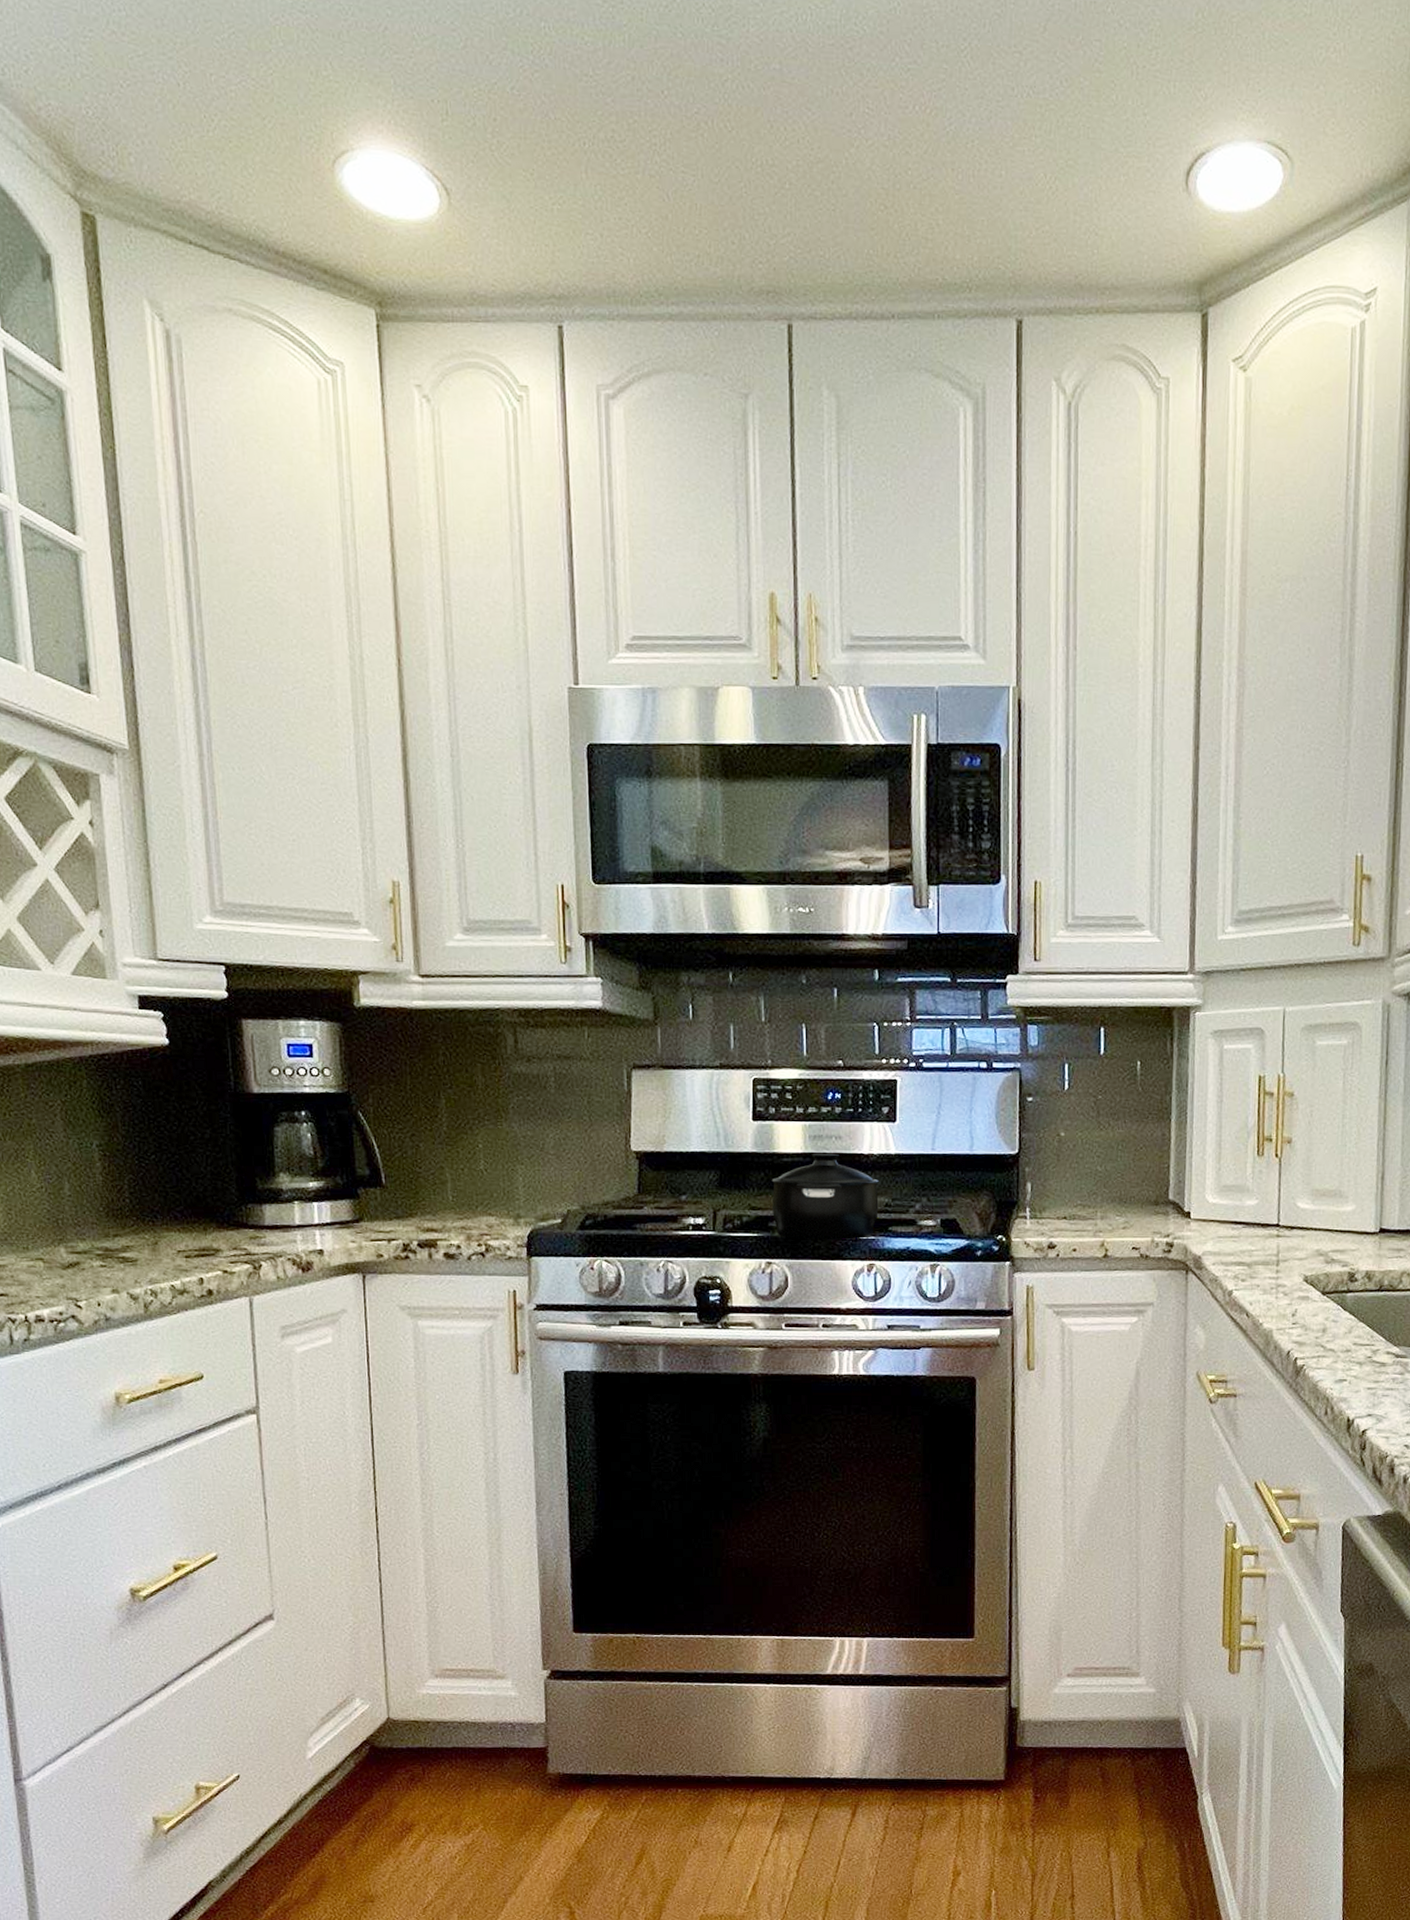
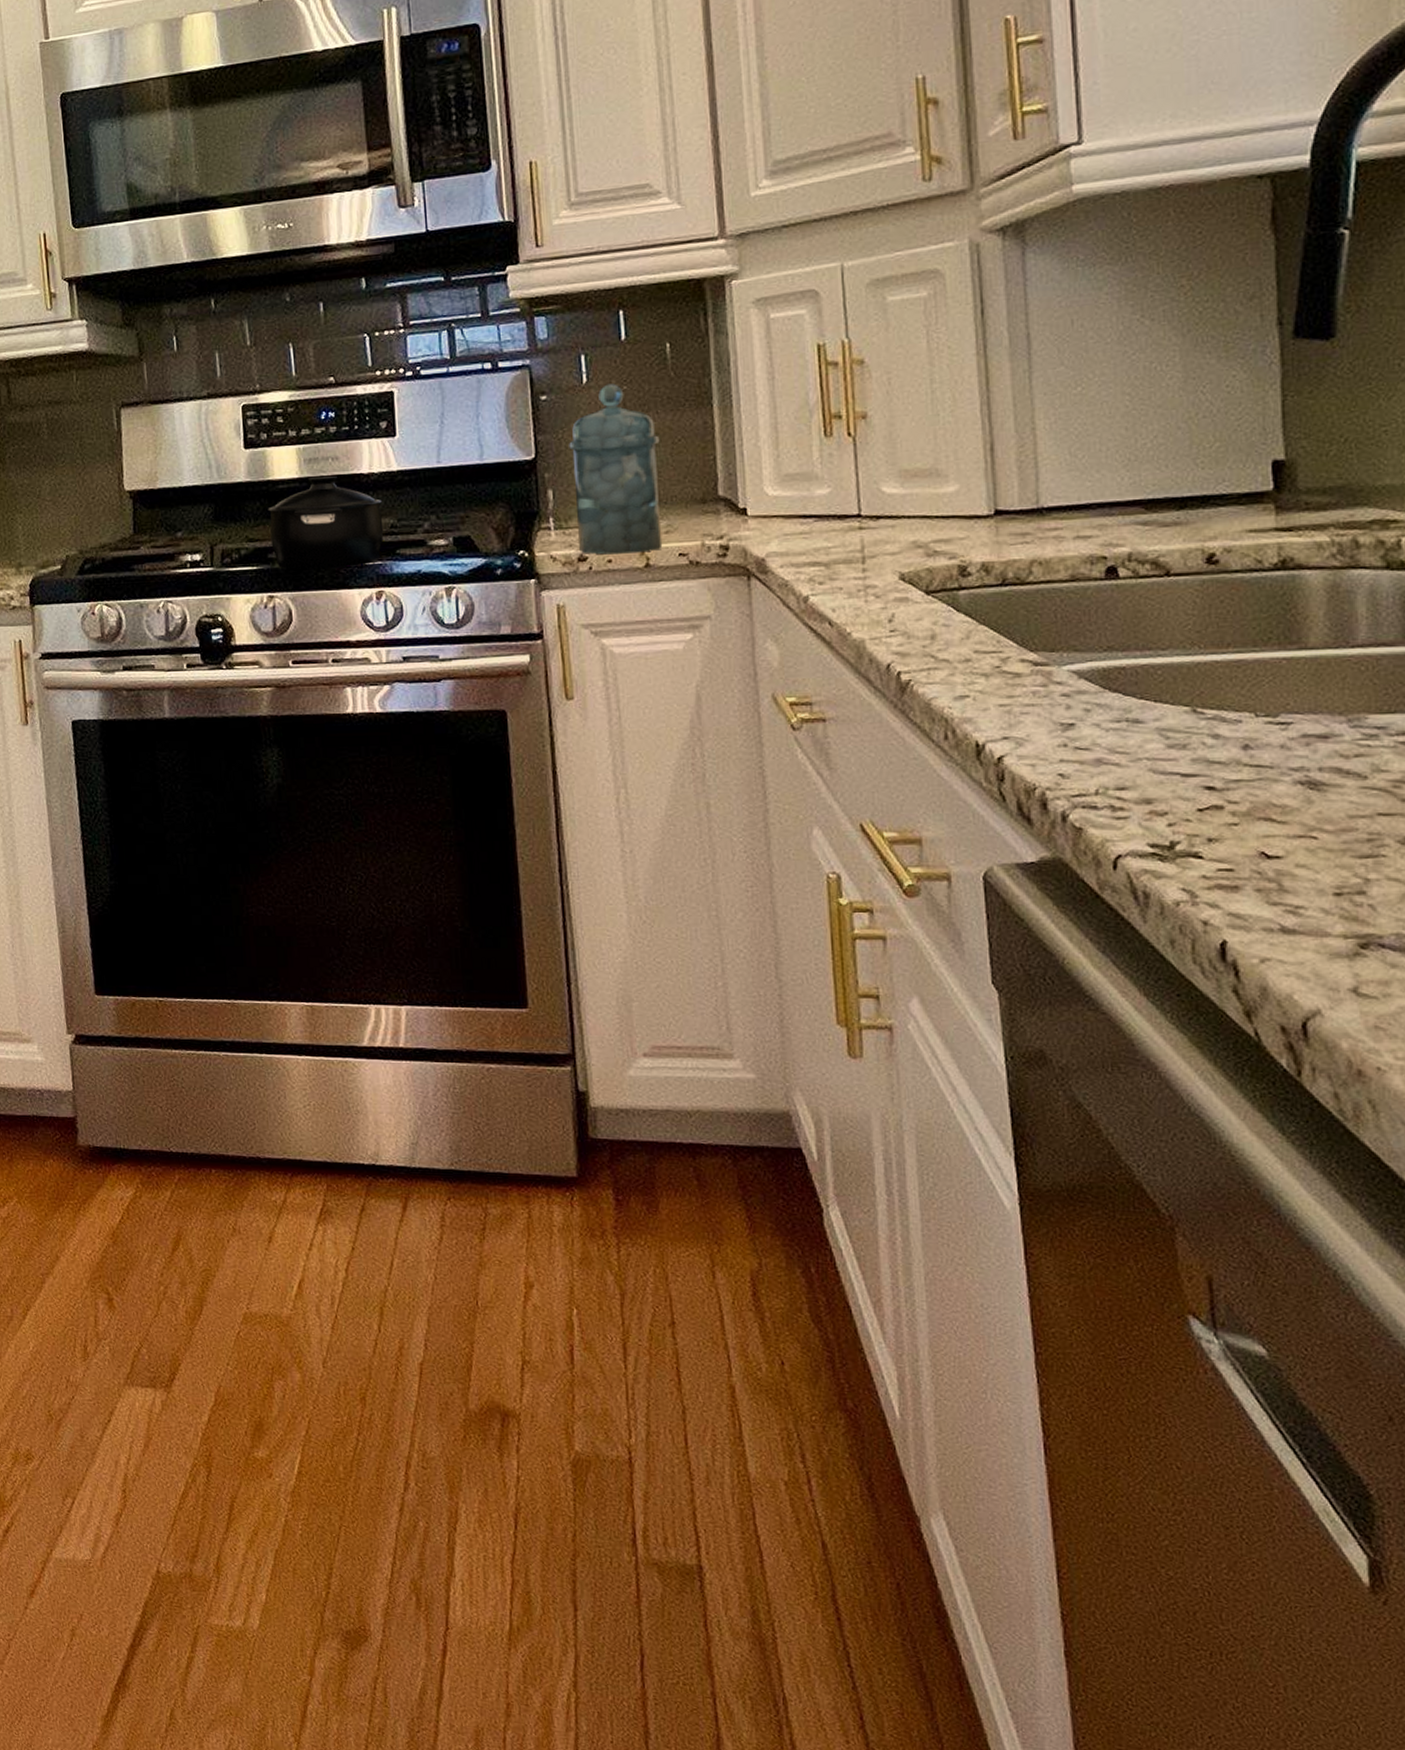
canister: none [1048,1092,1125,1244] -> present [569,383,663,555]

